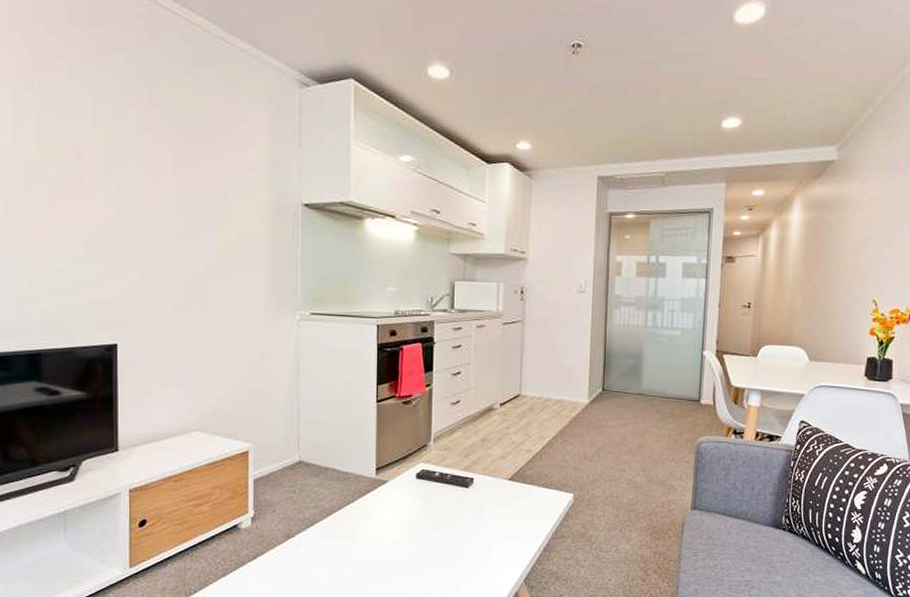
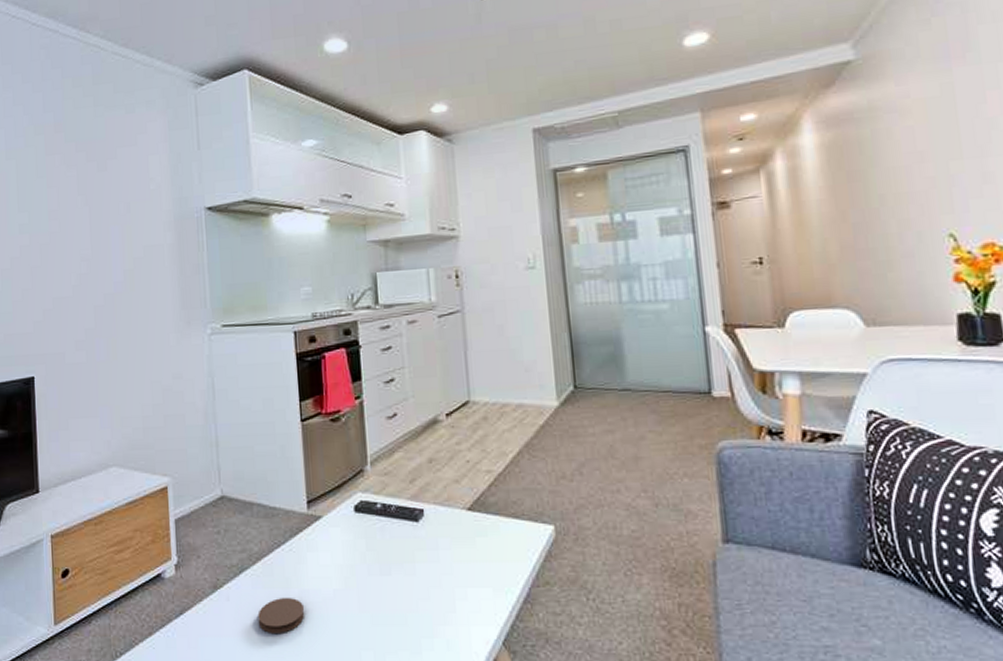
coaster: none [324,546,366,574] -> present [257,598,305,633]

